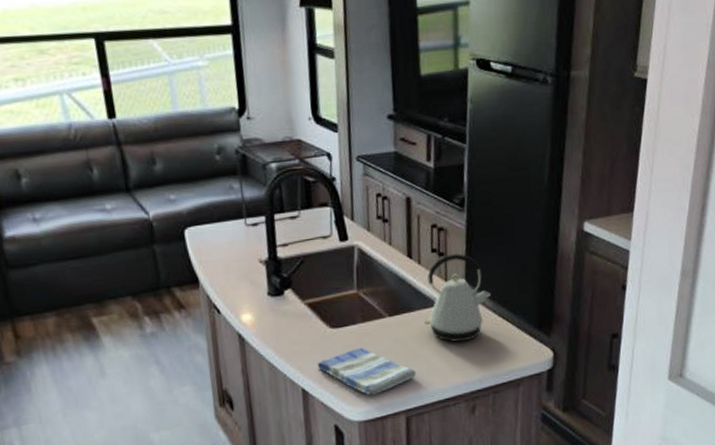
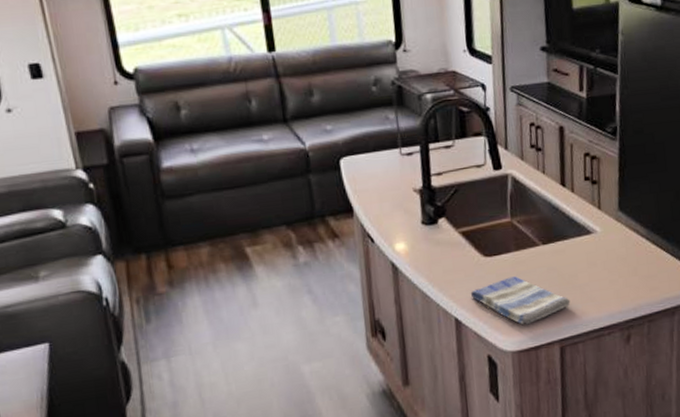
kettle: present [424,253,491,342] -> none [578,181,644,270]

